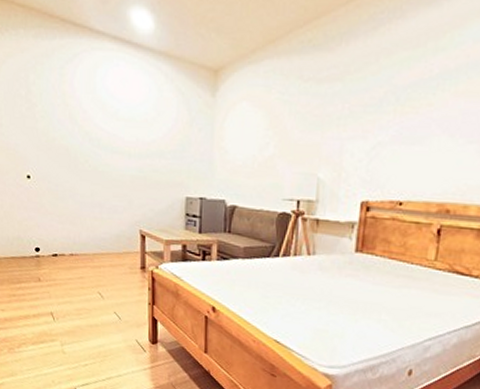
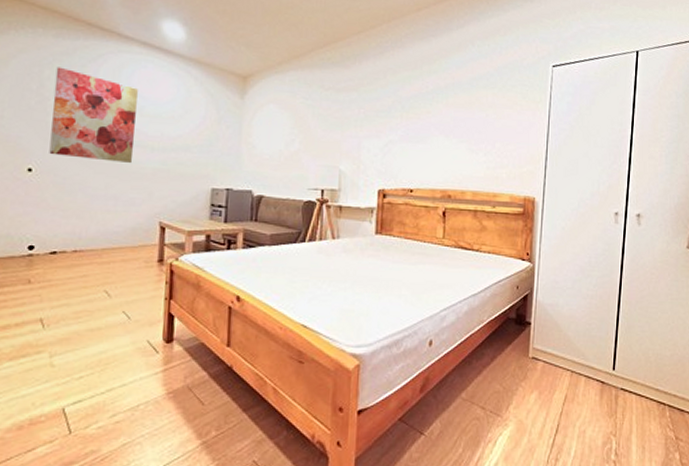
wall art: none [39,70,113,170] -> present [49,67,138,163]

